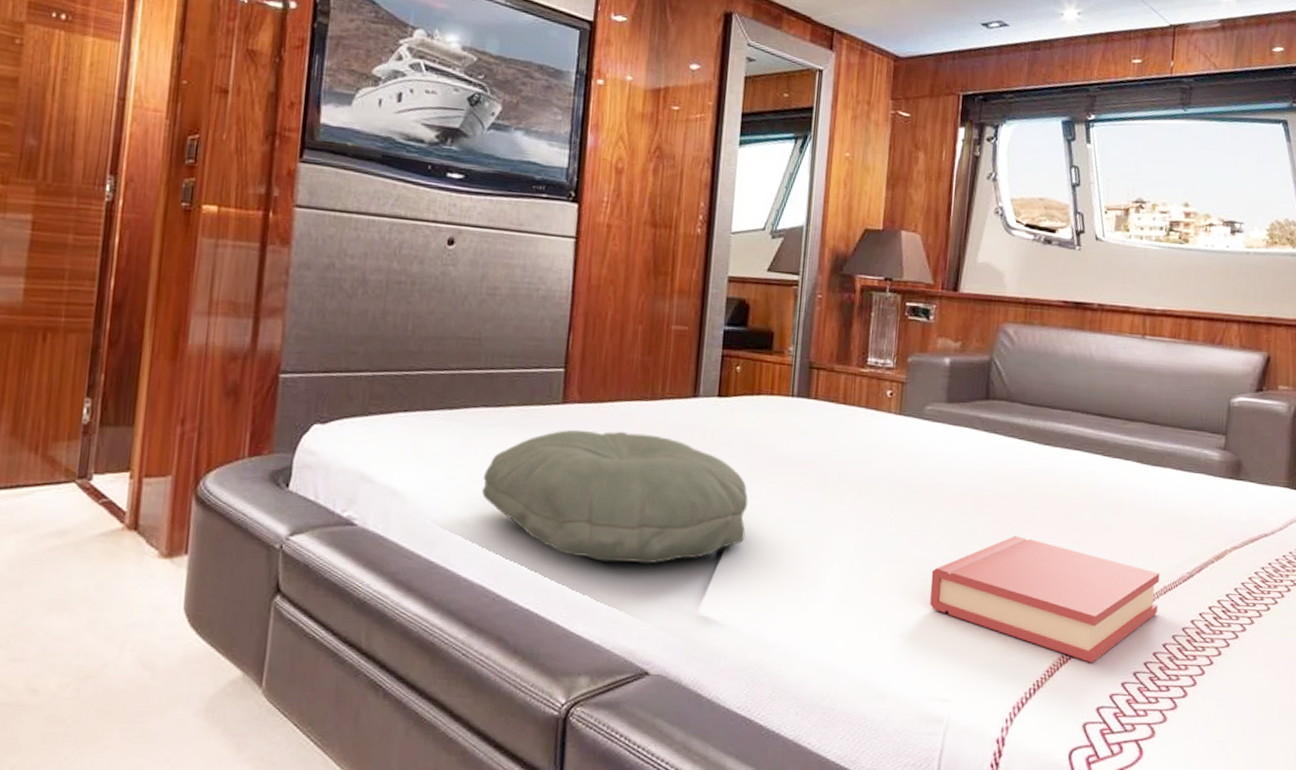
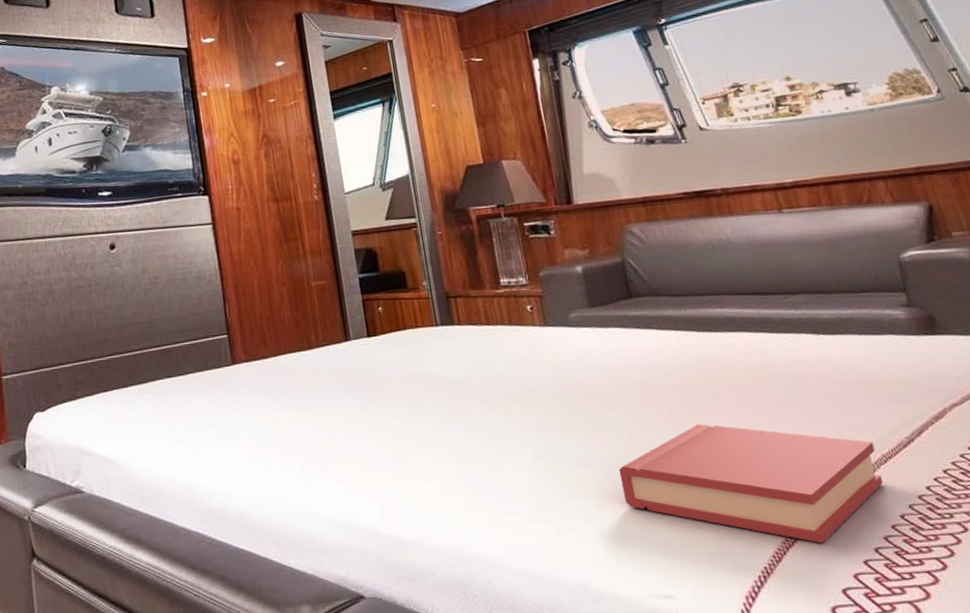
pillow: present [482,429,749,564] -> none [179,379,424,499]

